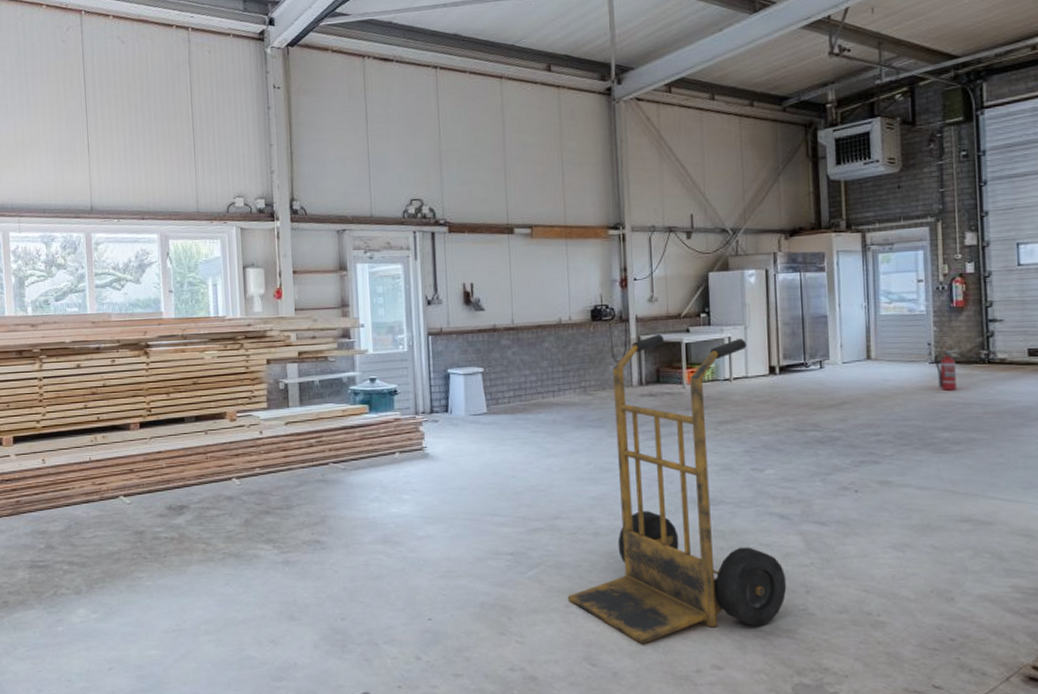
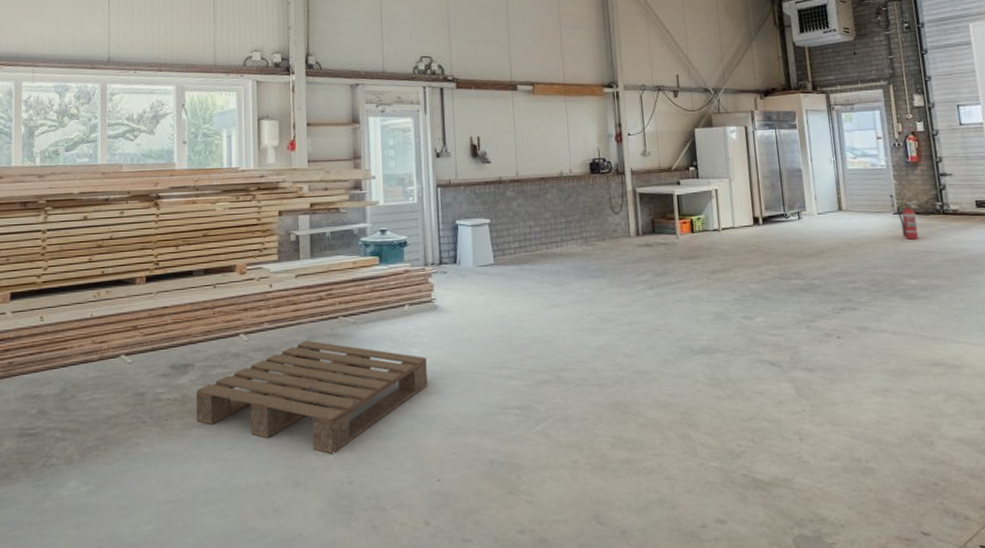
pallet: none [192,485,418,593] -> present [196,340,428,455]
hand truck: present [567,333,787,645] -> none [574,186,782,501]

